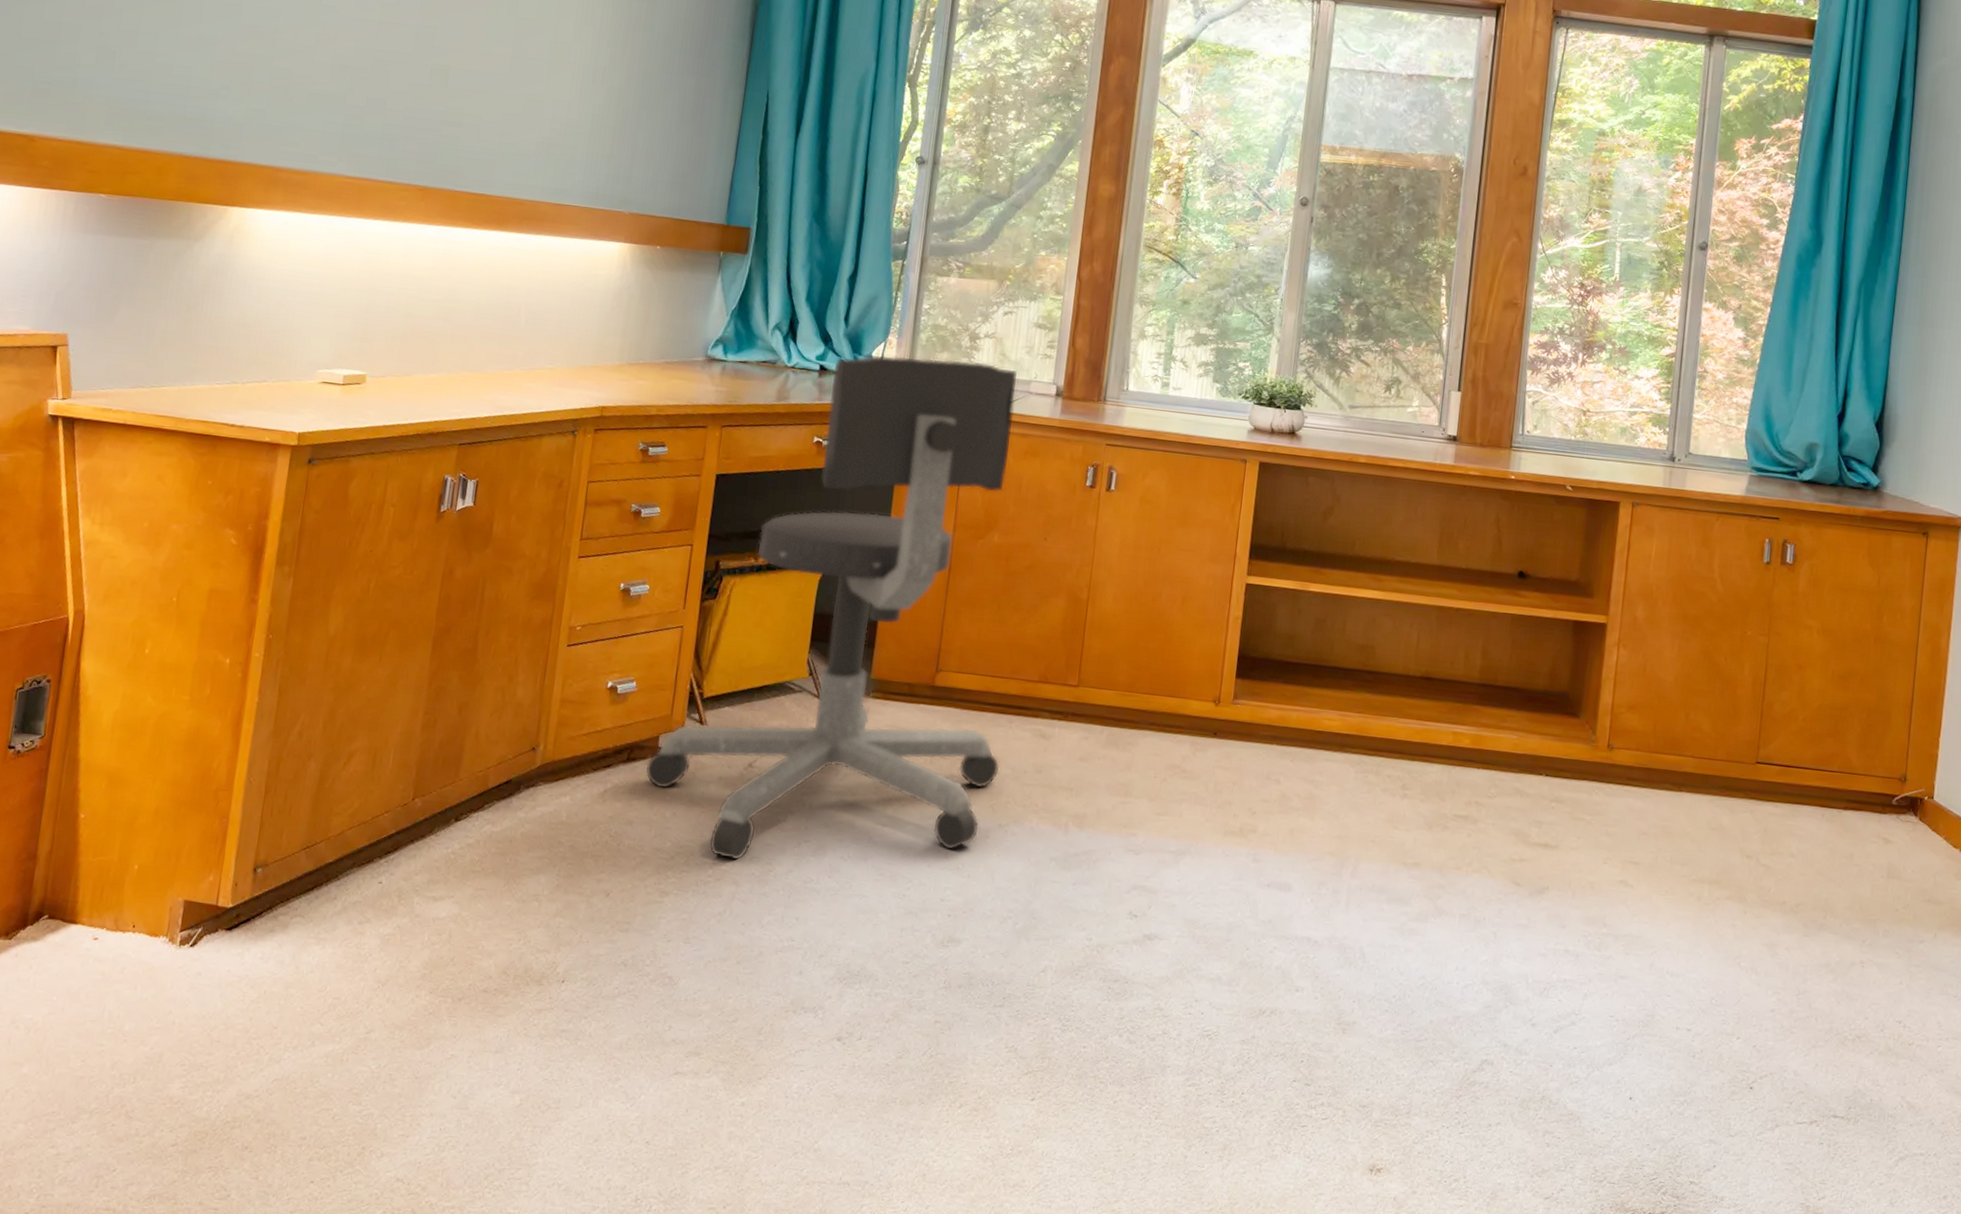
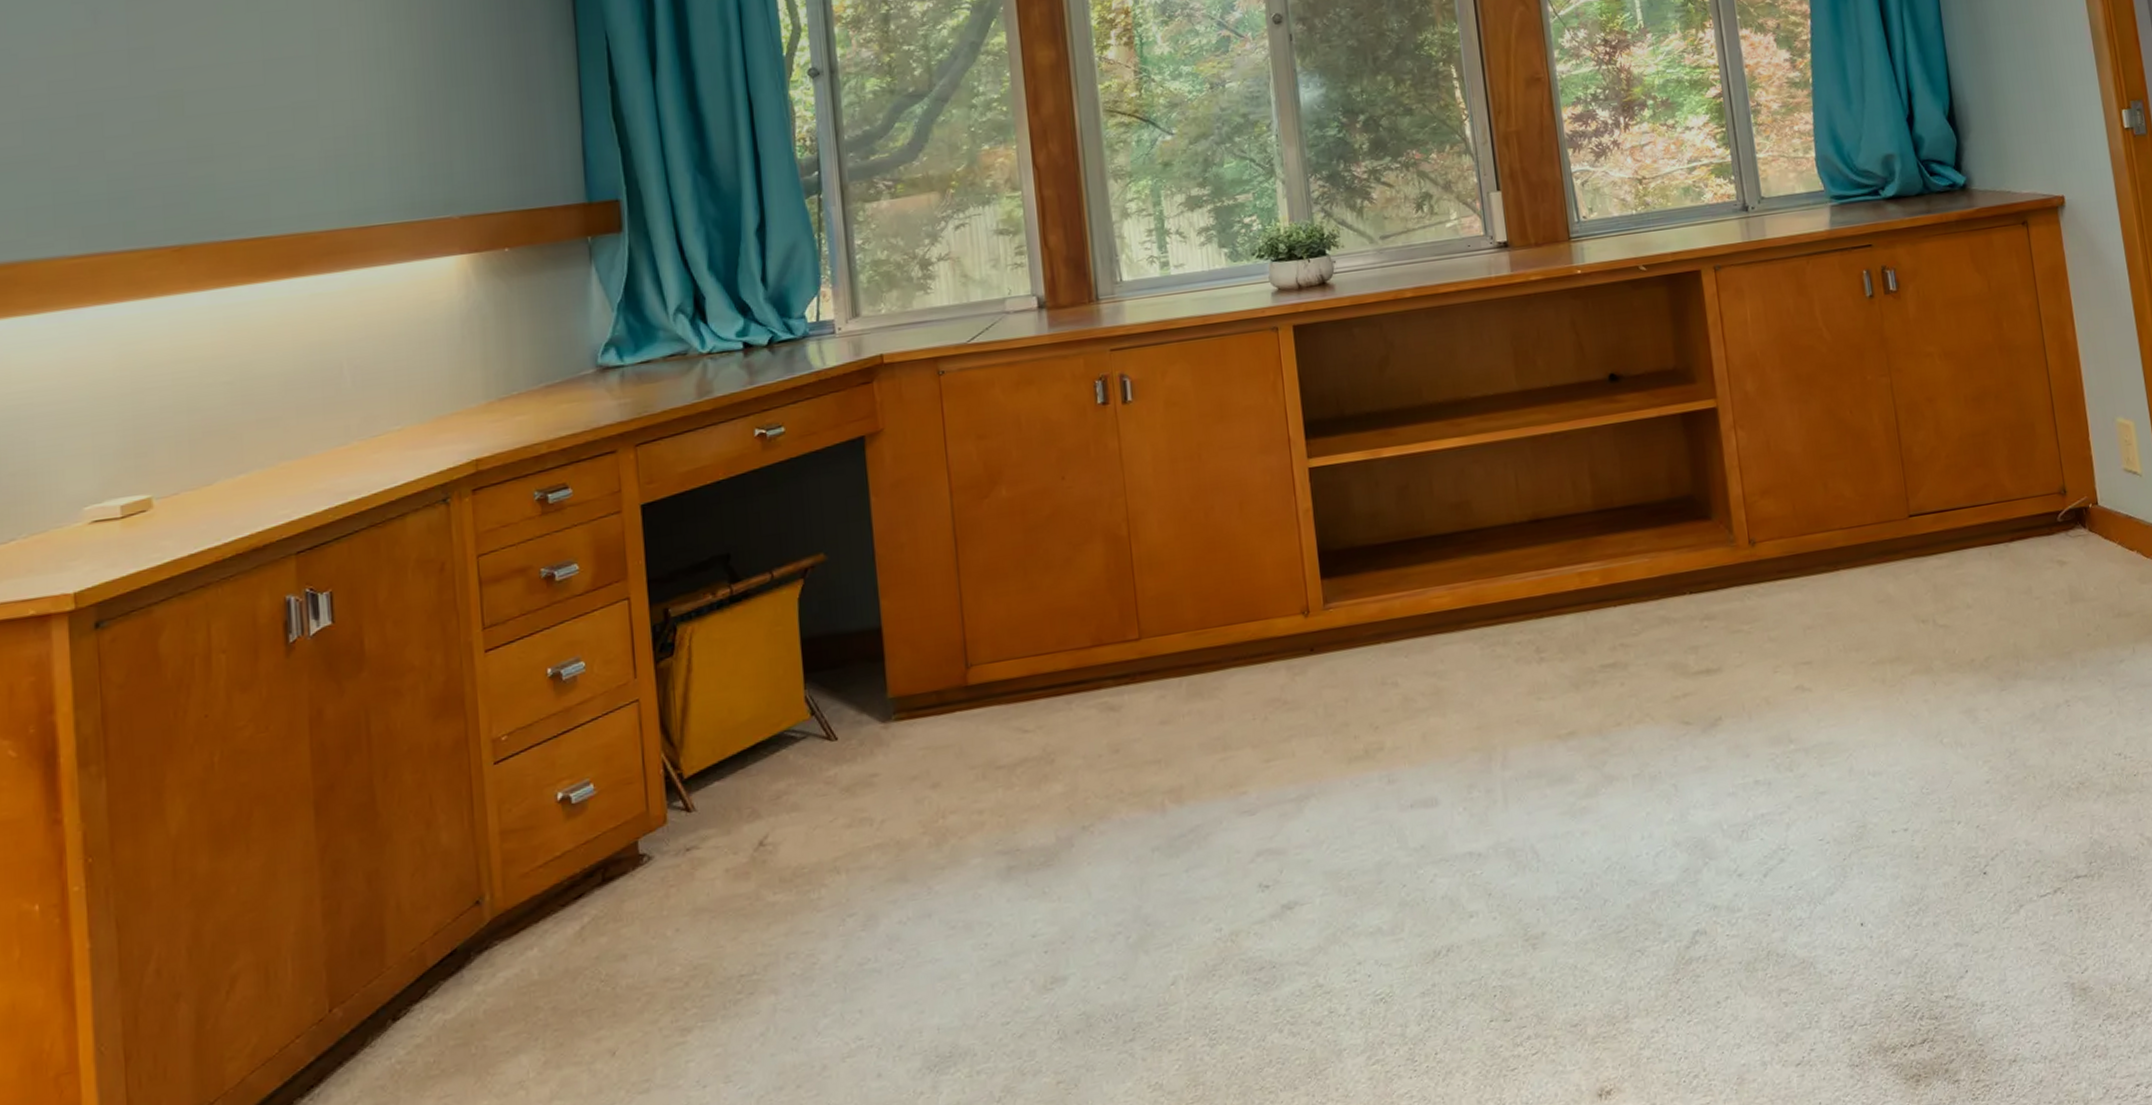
office chair: present [645,354,1017,861] -> none [628,290,1069,967]

